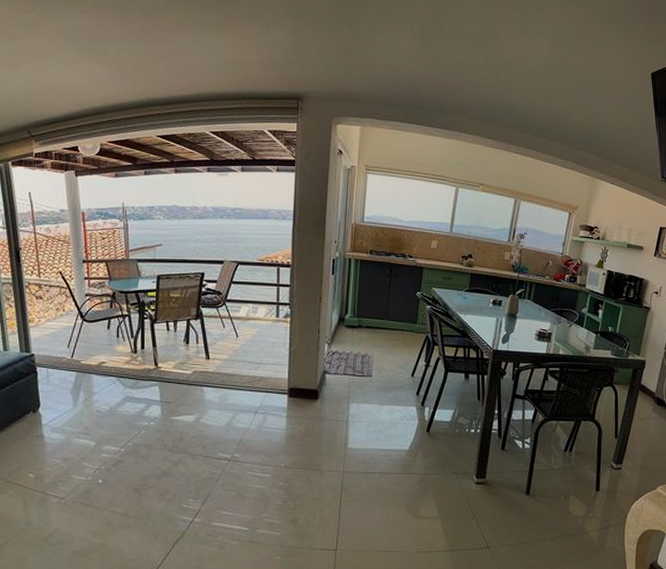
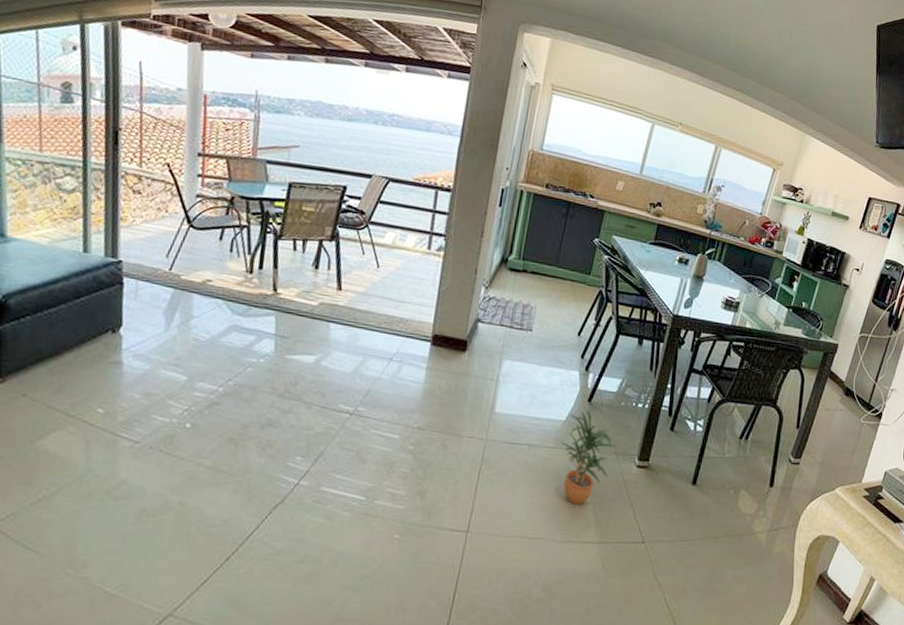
potted plant: none [408,438,455,520] -> present [561,409,616,505]

